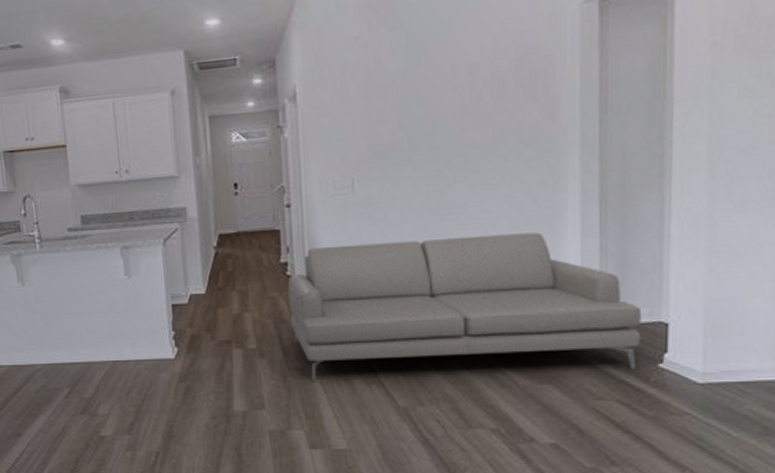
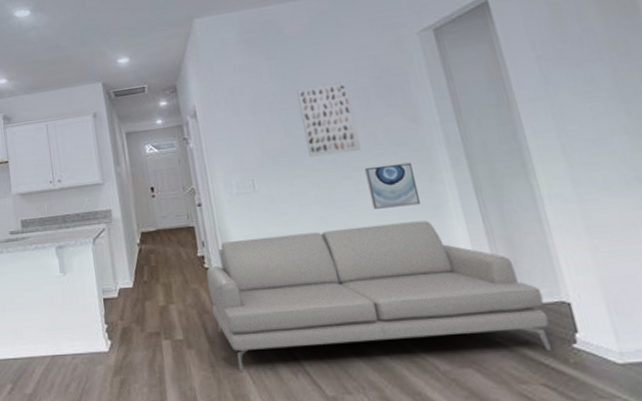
wall art: none [420,64,482,155] -> present [297,82,361,157]
wall art: none [483,166,538,218] -> present [365,162,421,209]

